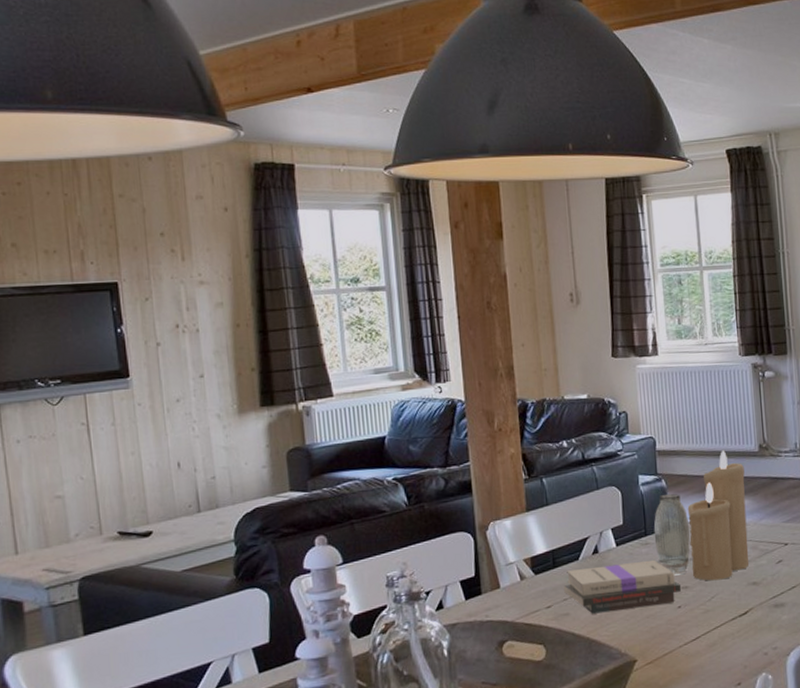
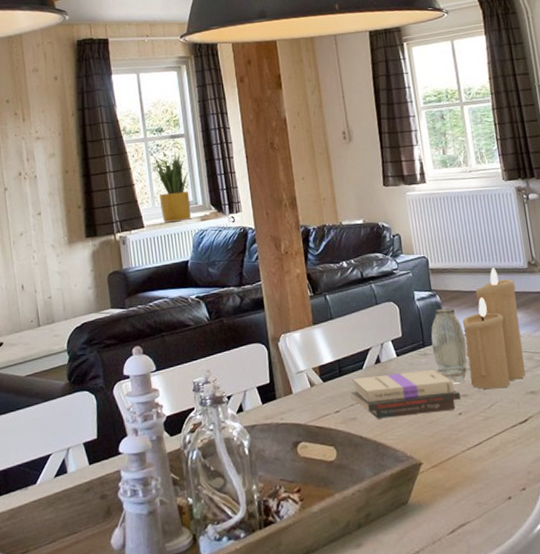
planter: none [347,307,391,392] -> present [153,151,192,223]

